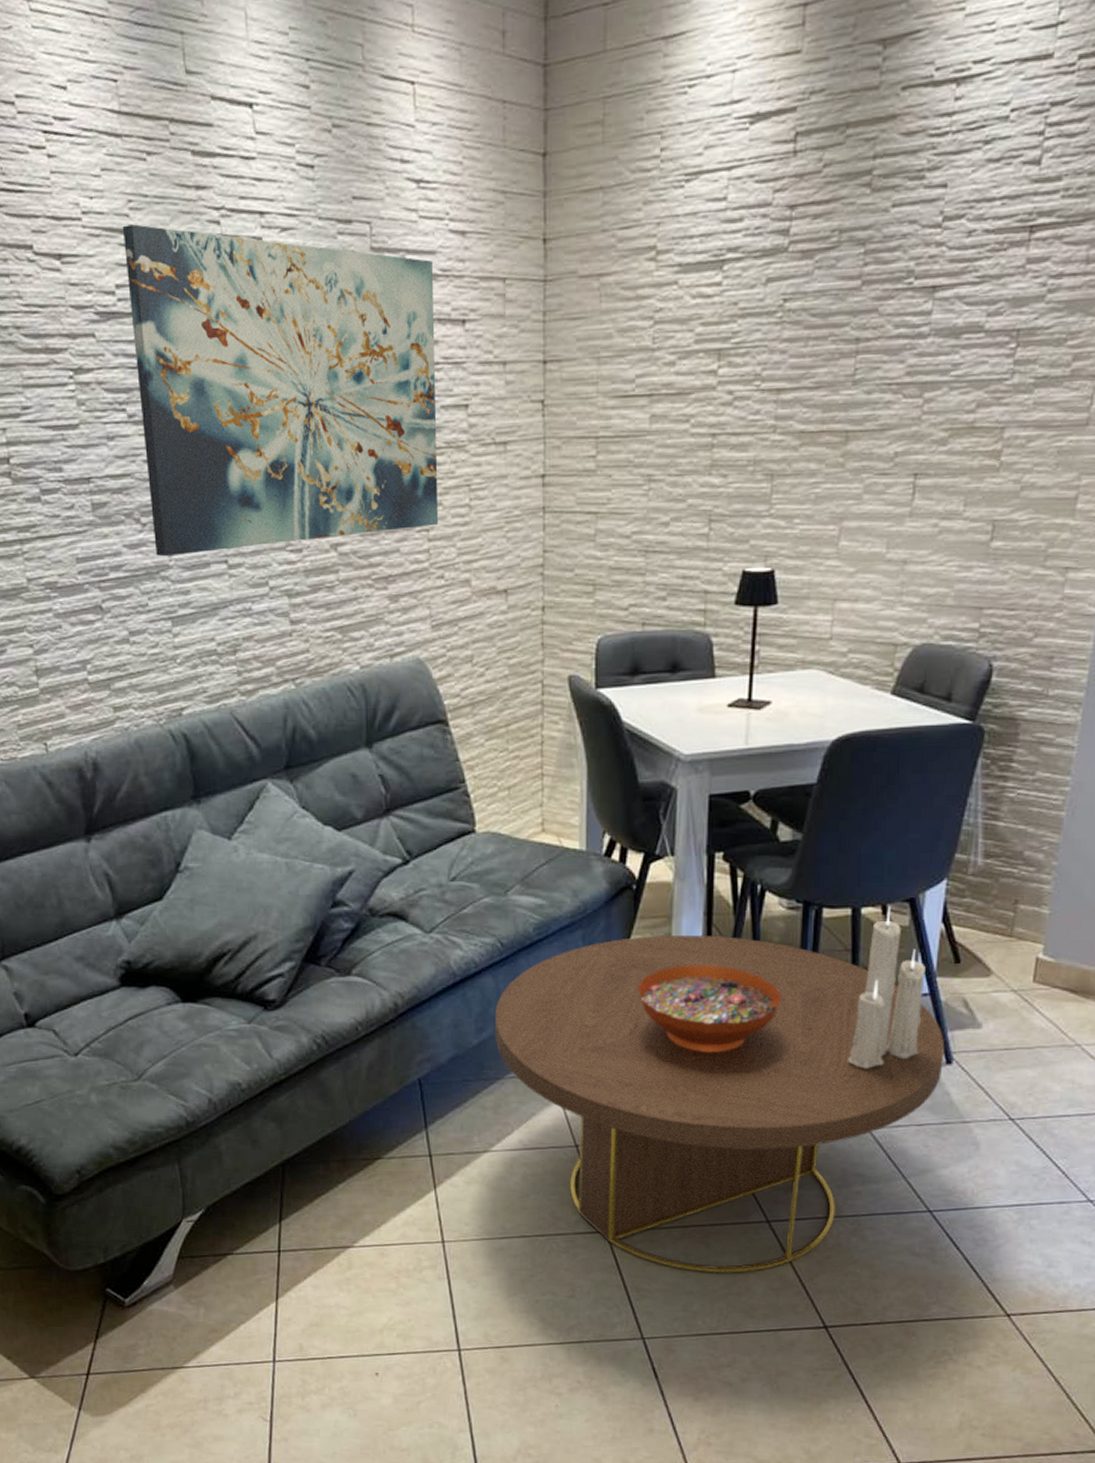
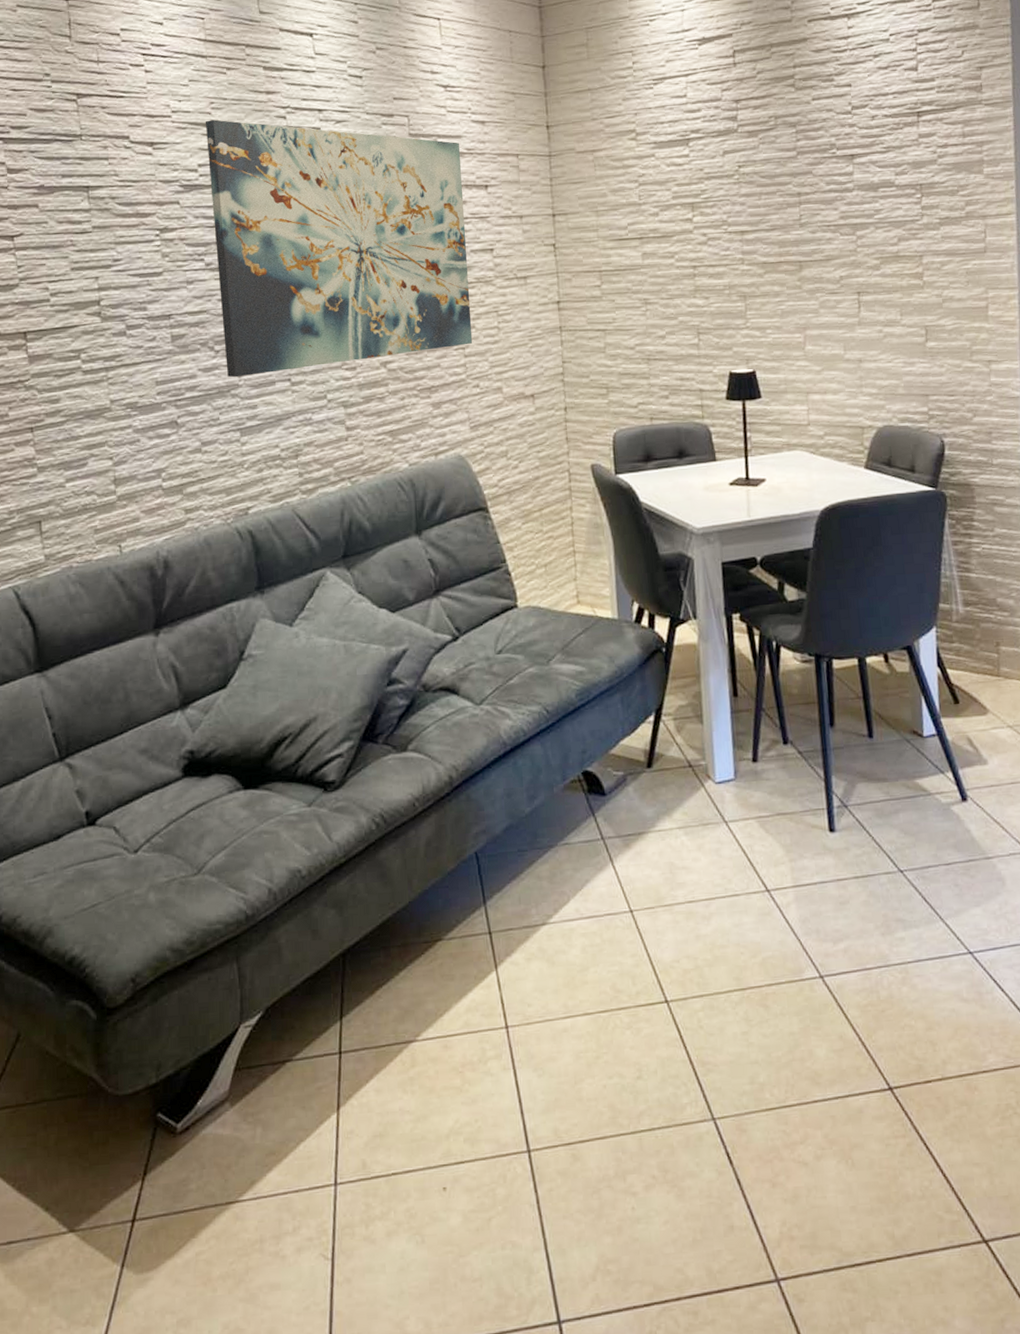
coffee table: present [494,935,945,1273] -> none [544,691,960,1038]
decorative bowl: present [638,965,782,1053] -> none [675,719,807,806]
candle: present [848,906,926,1069] -> none [874,654,937,811]

